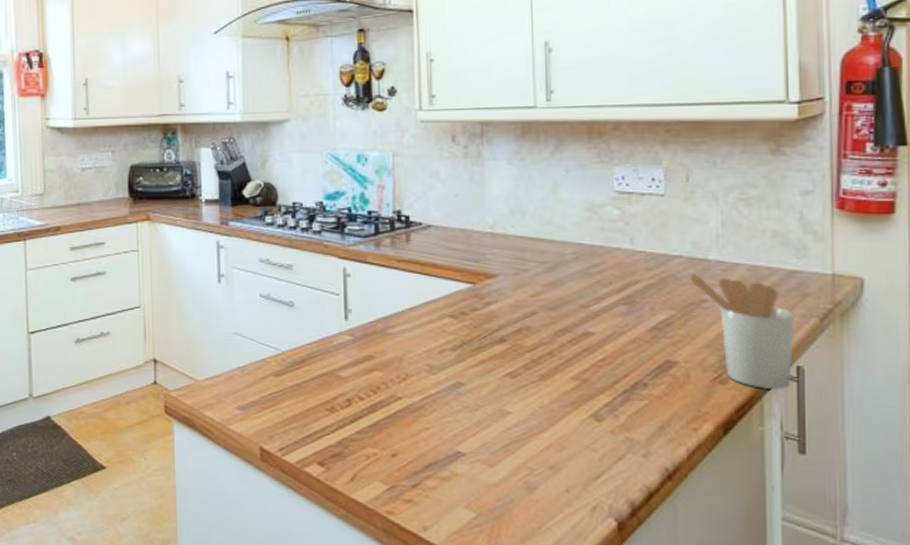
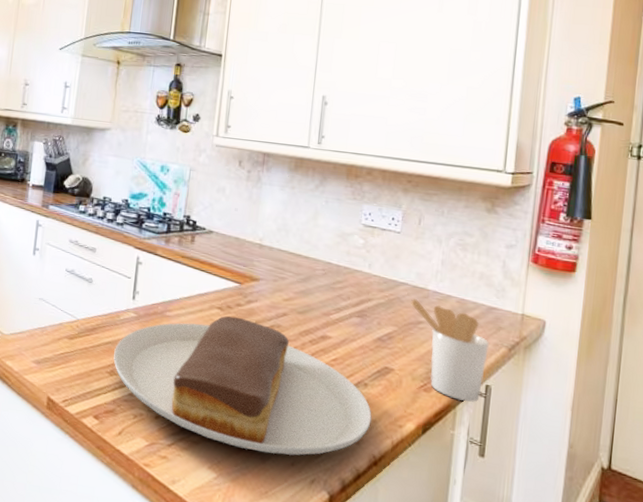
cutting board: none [332,324,658,482] -> present [113,315,372,456]

